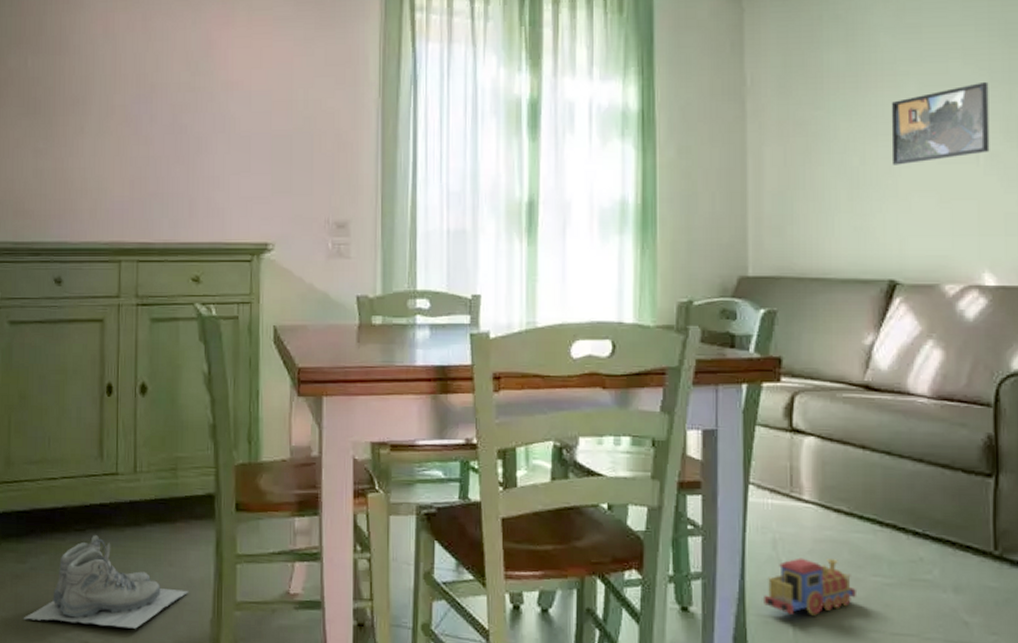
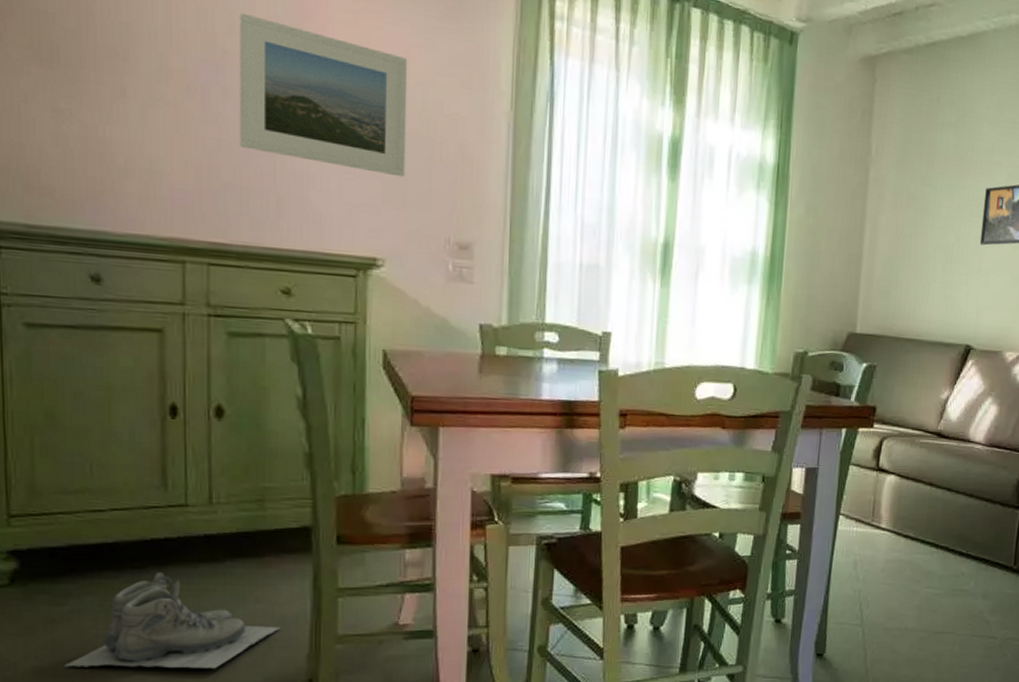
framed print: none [162,53,292,169] -> present [239,12,408,177]
toy train: present [764,557,856,616] -> none [842,575,913,621]

